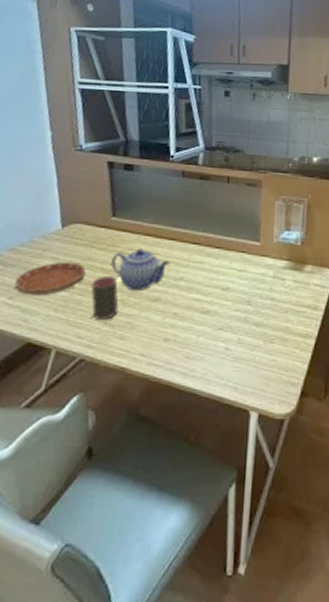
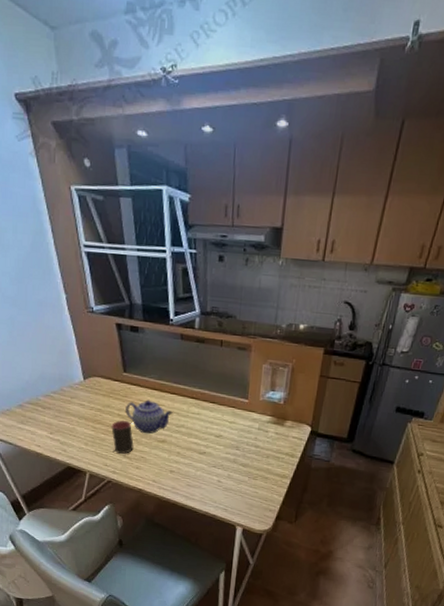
saucer: present [14,262,86,296] -> none [53,407,107,433]

